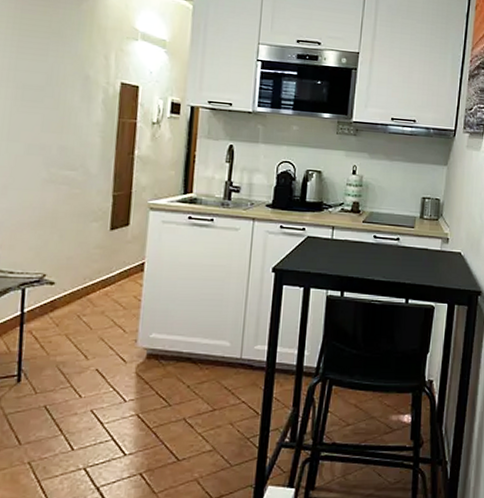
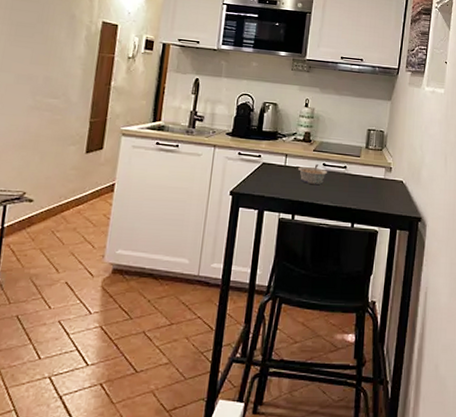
legume: none [346,237,379,258] -> present [298,164,328,184]

